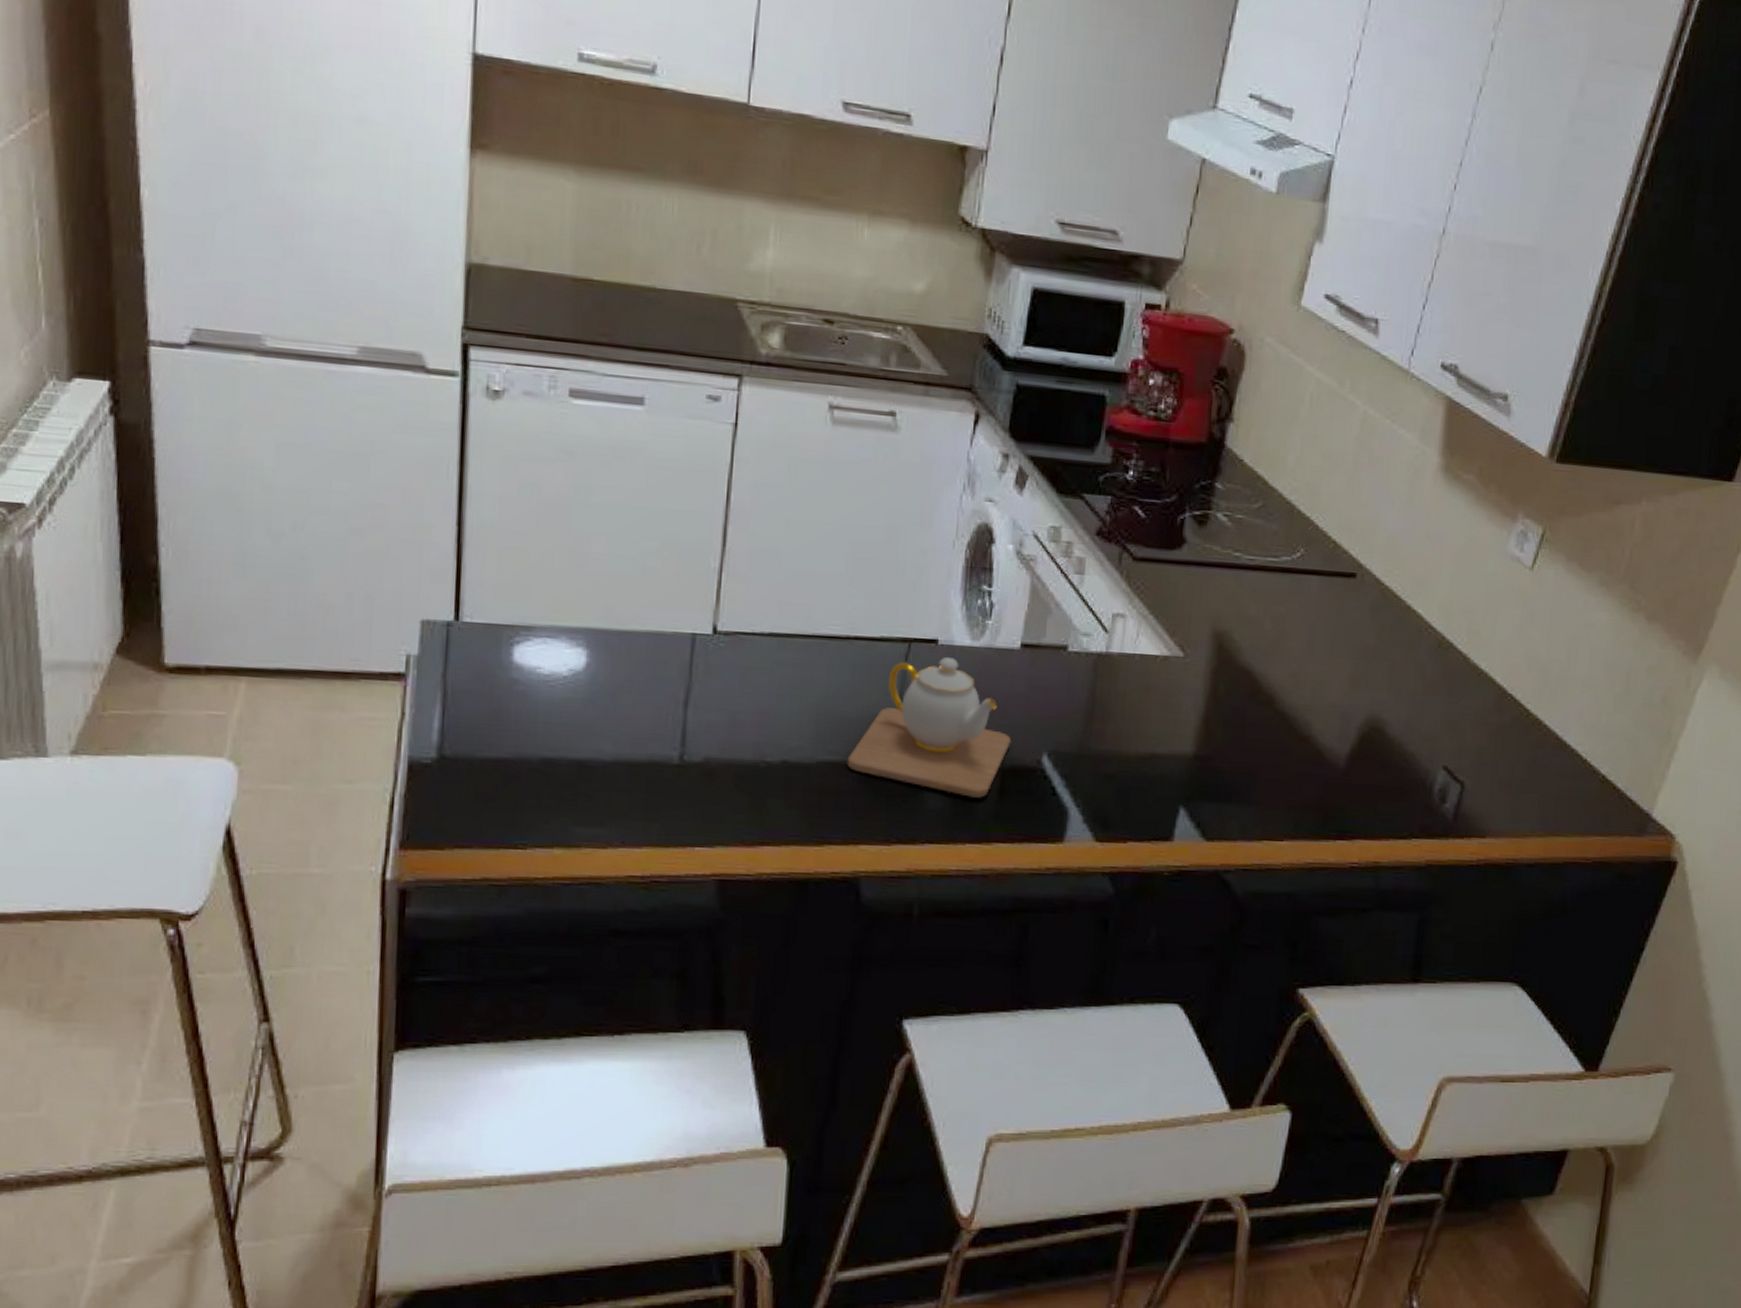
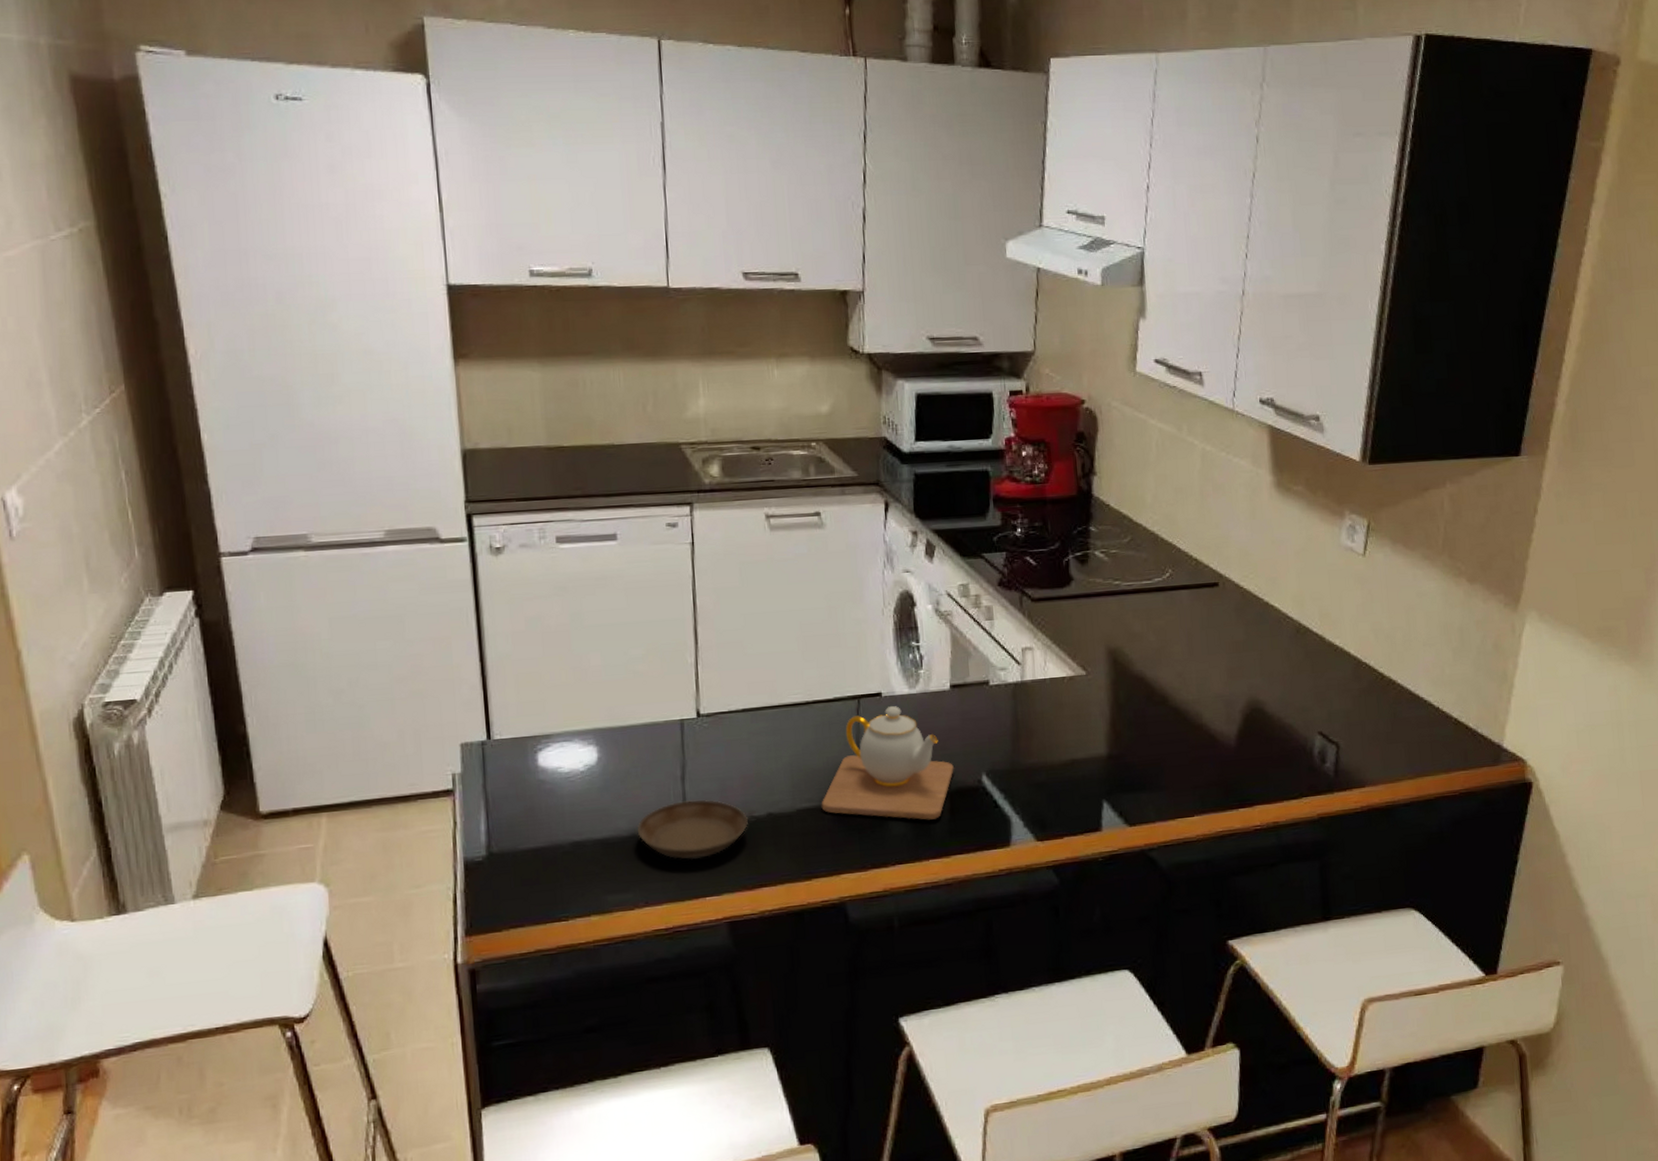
saucer: none [622,730,759,801] -> present [637,800,749,860]

